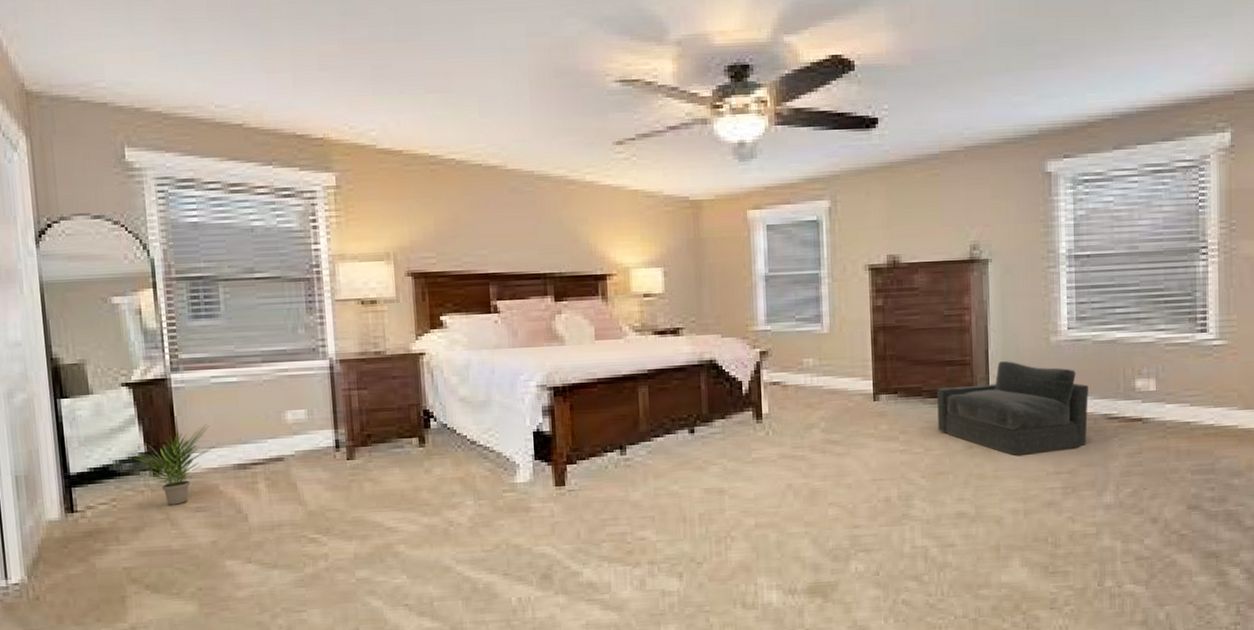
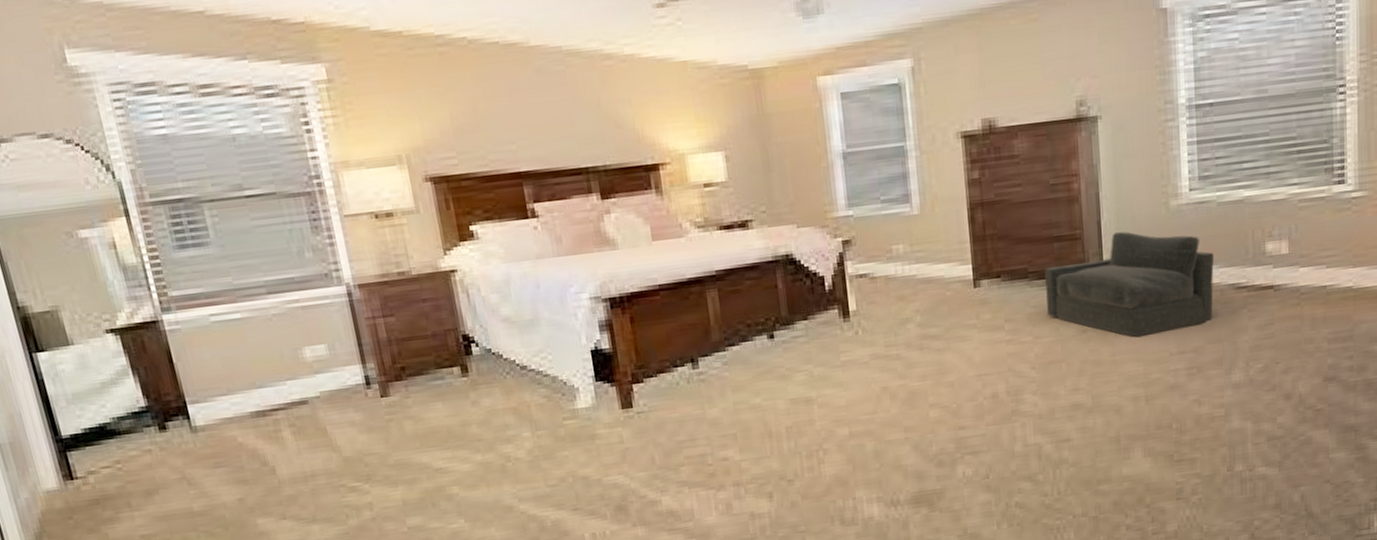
potted plant: present [129,423,215,505] -> none [127,368,226,463]

